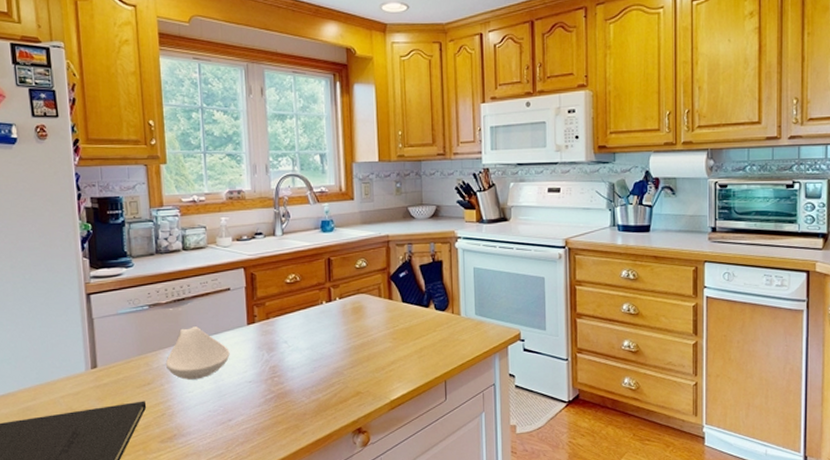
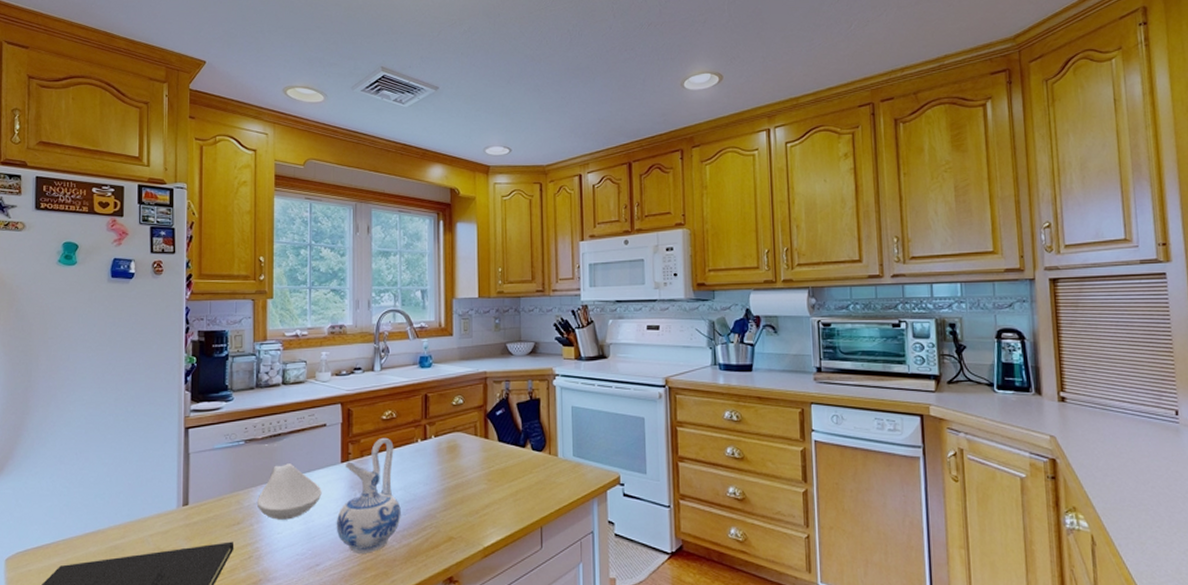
ceramic pitcher: none [245,300,309,409] -> present [336,437,401,553]

